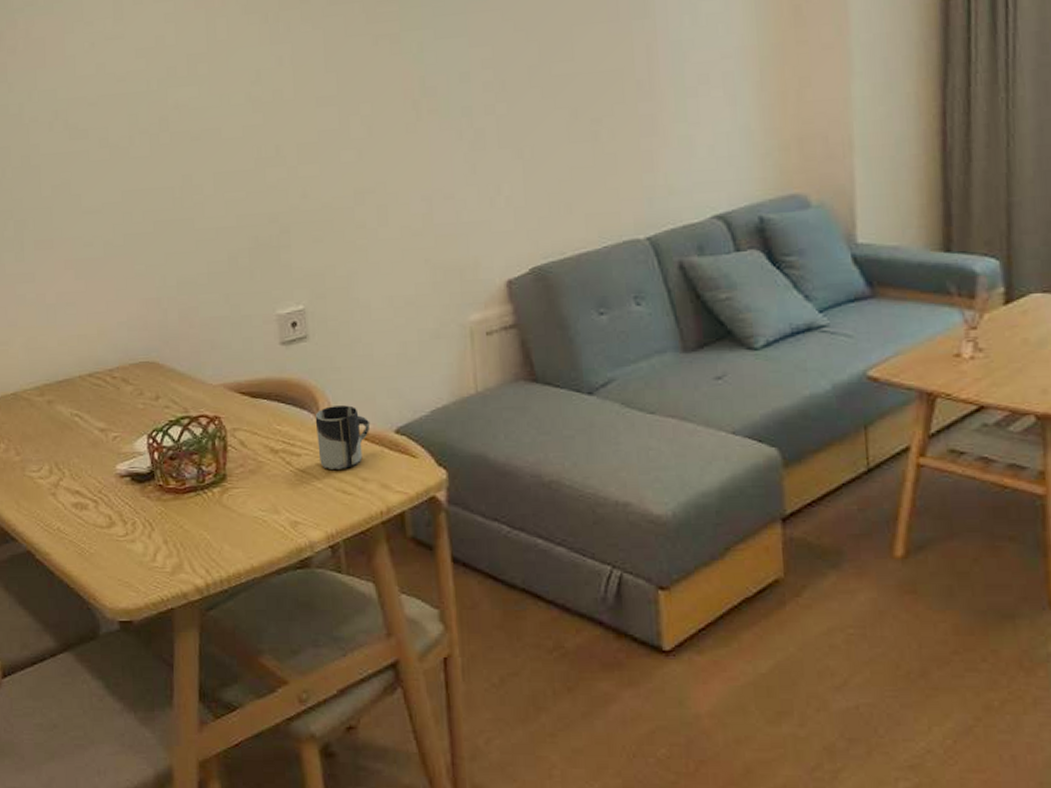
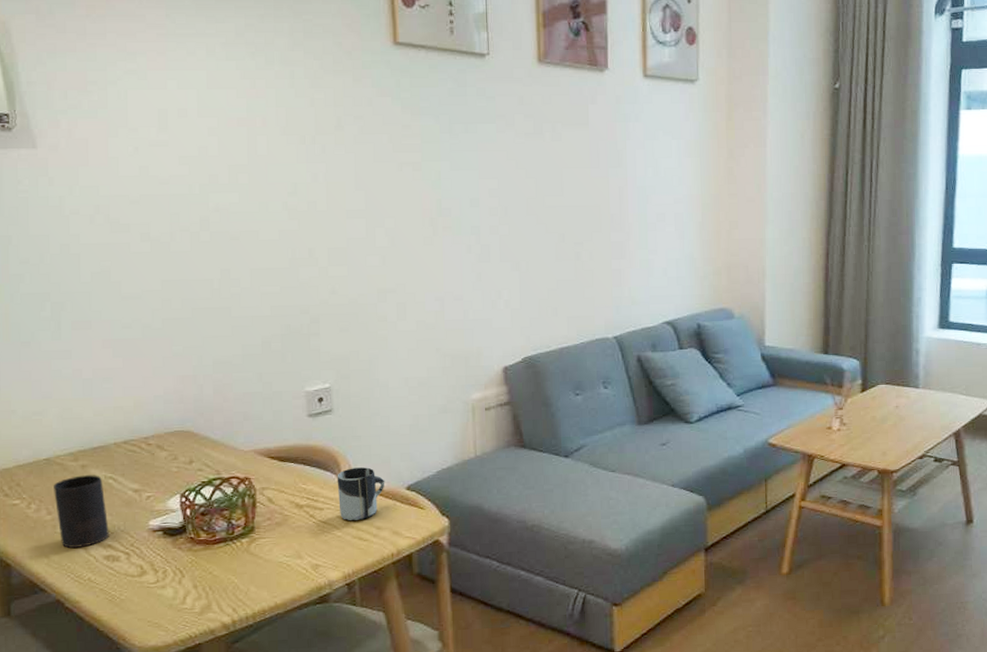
cup: none [21,411,77,493] -> present [54,475,109,548]

